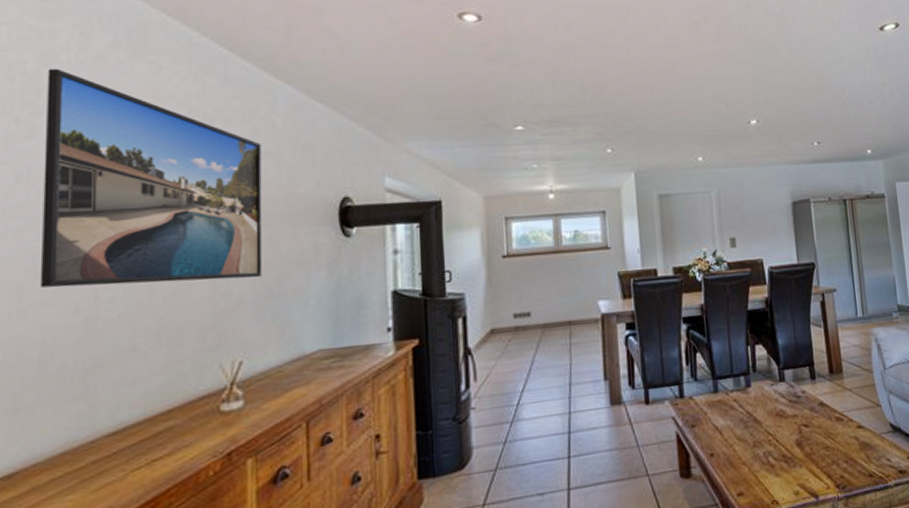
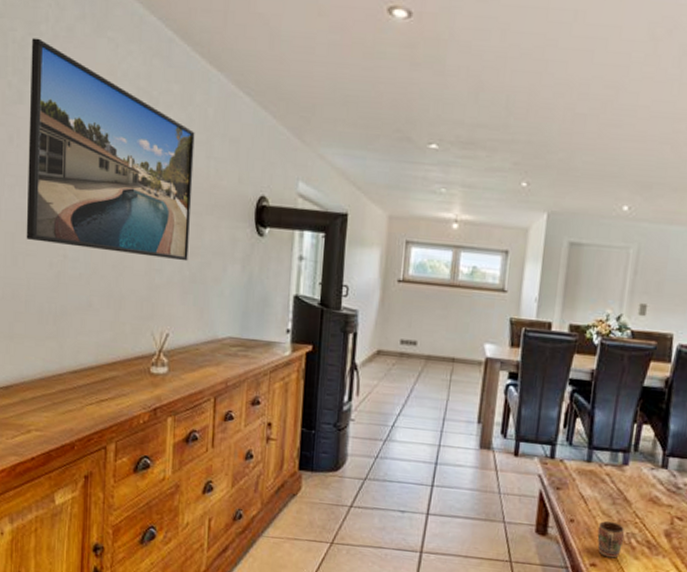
mug: none [737,445,763,483] -> present [597,521,625,558]

